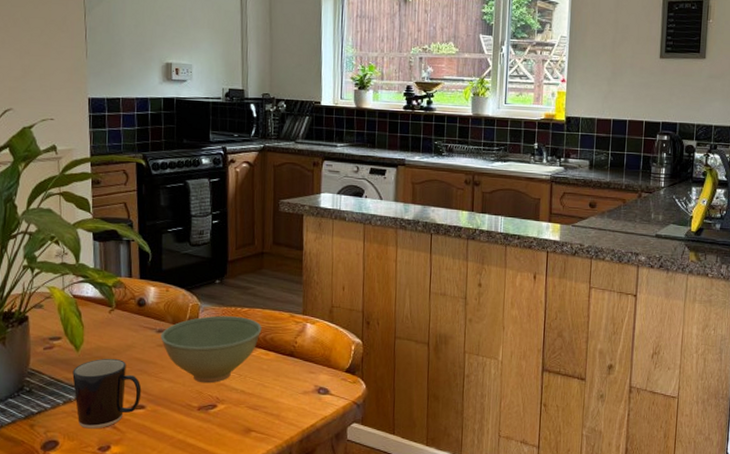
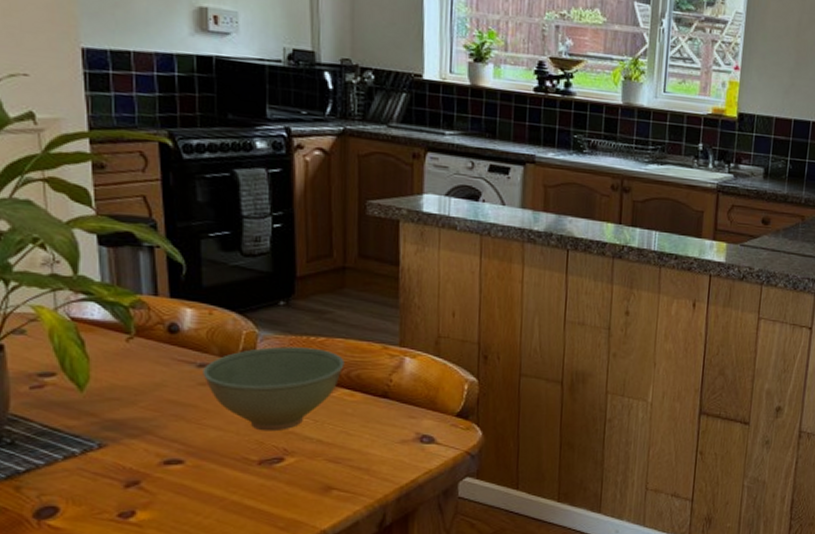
mug: present [72,358,142,429] -> none [75,400,178,491]

